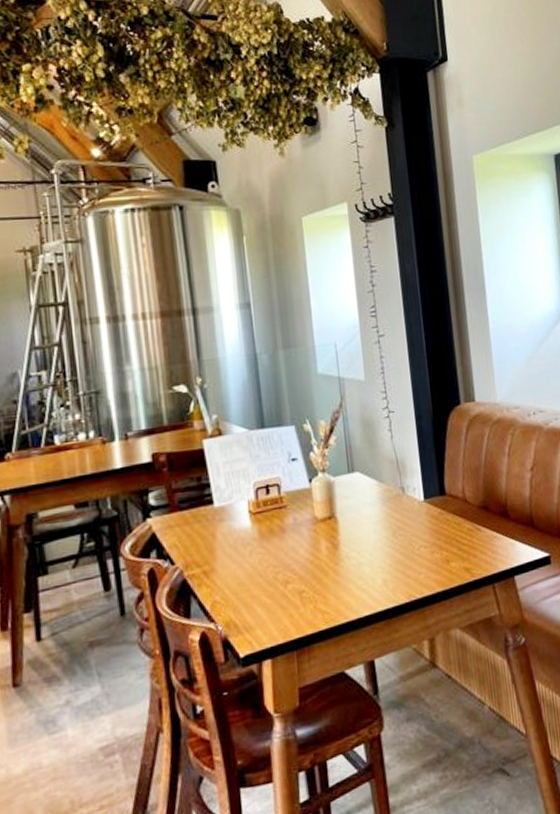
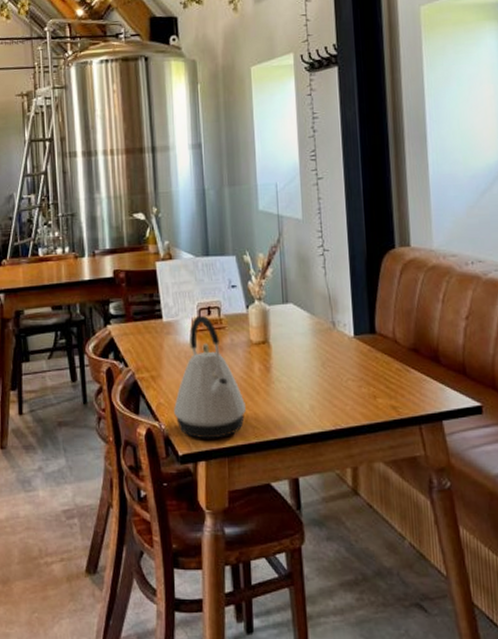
kettle: none [232,496,314,635] -> present [174,316,246,439]

